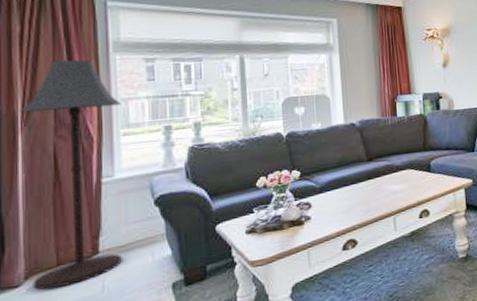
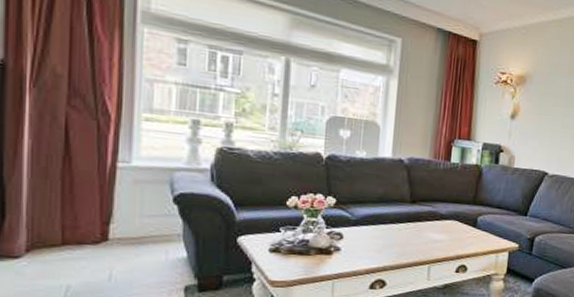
floor lamp: present [20,59,122,290] -> none [29,18,146,268]

